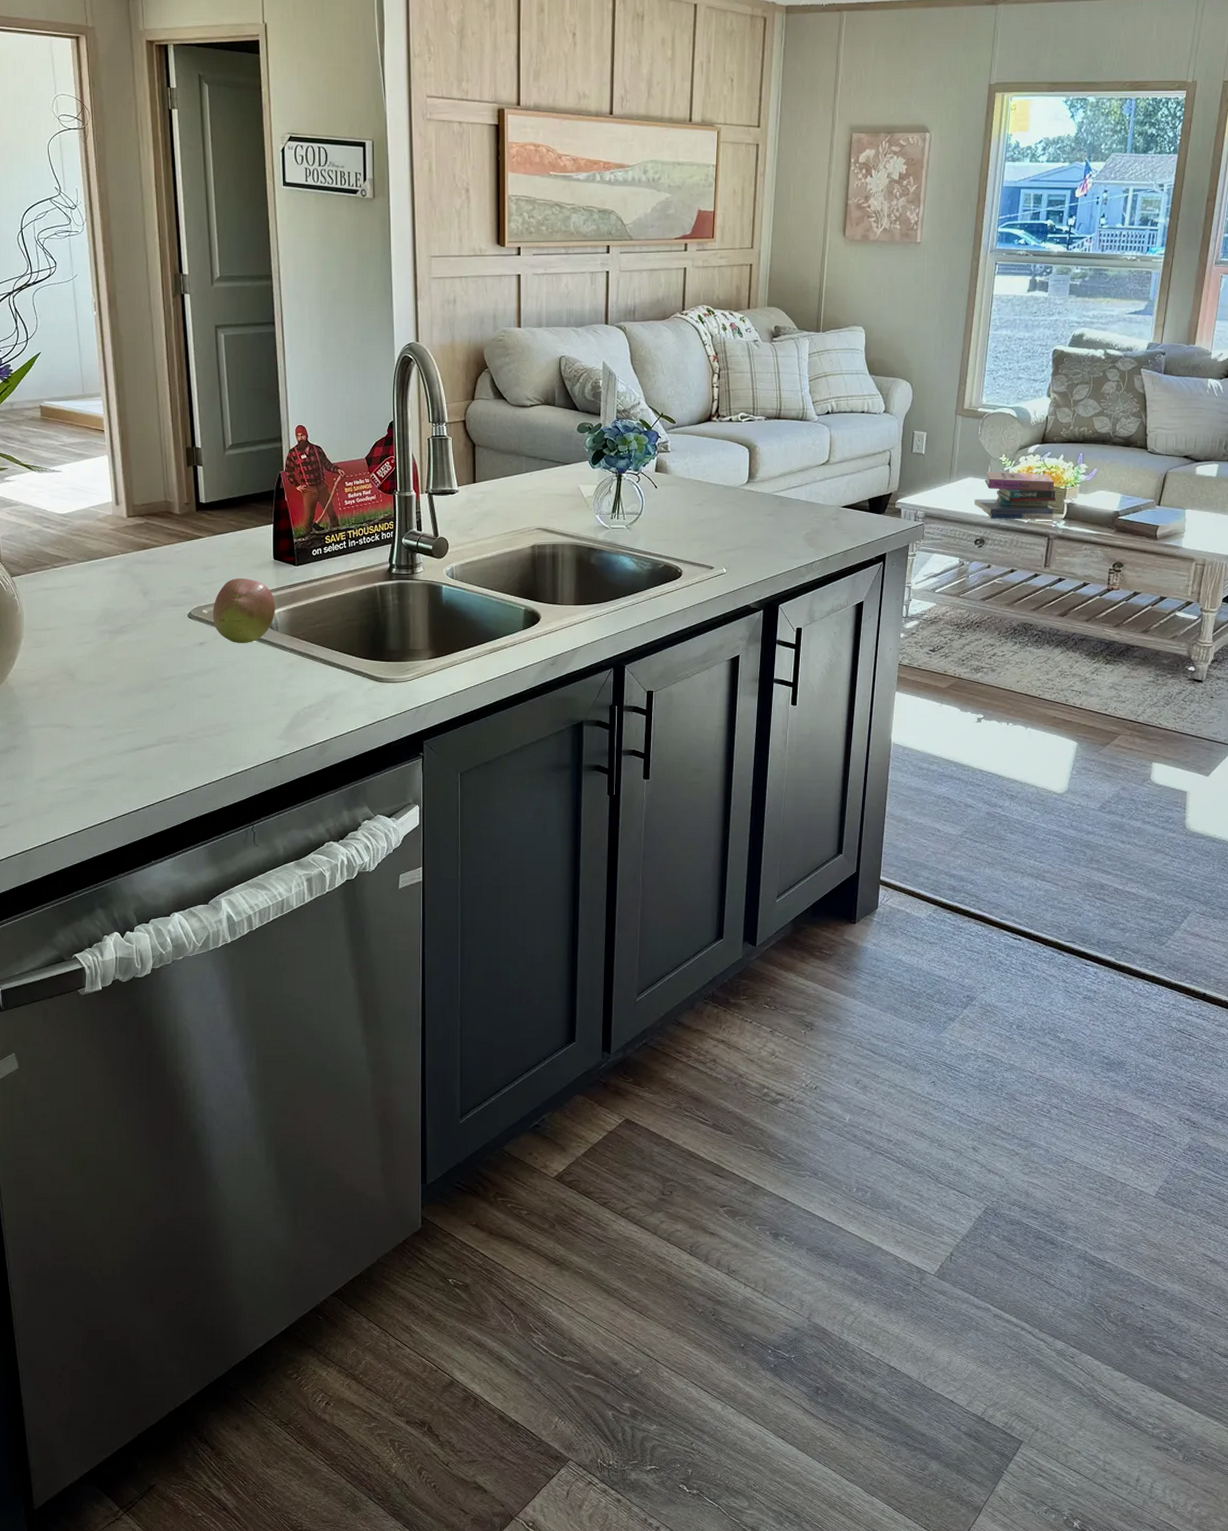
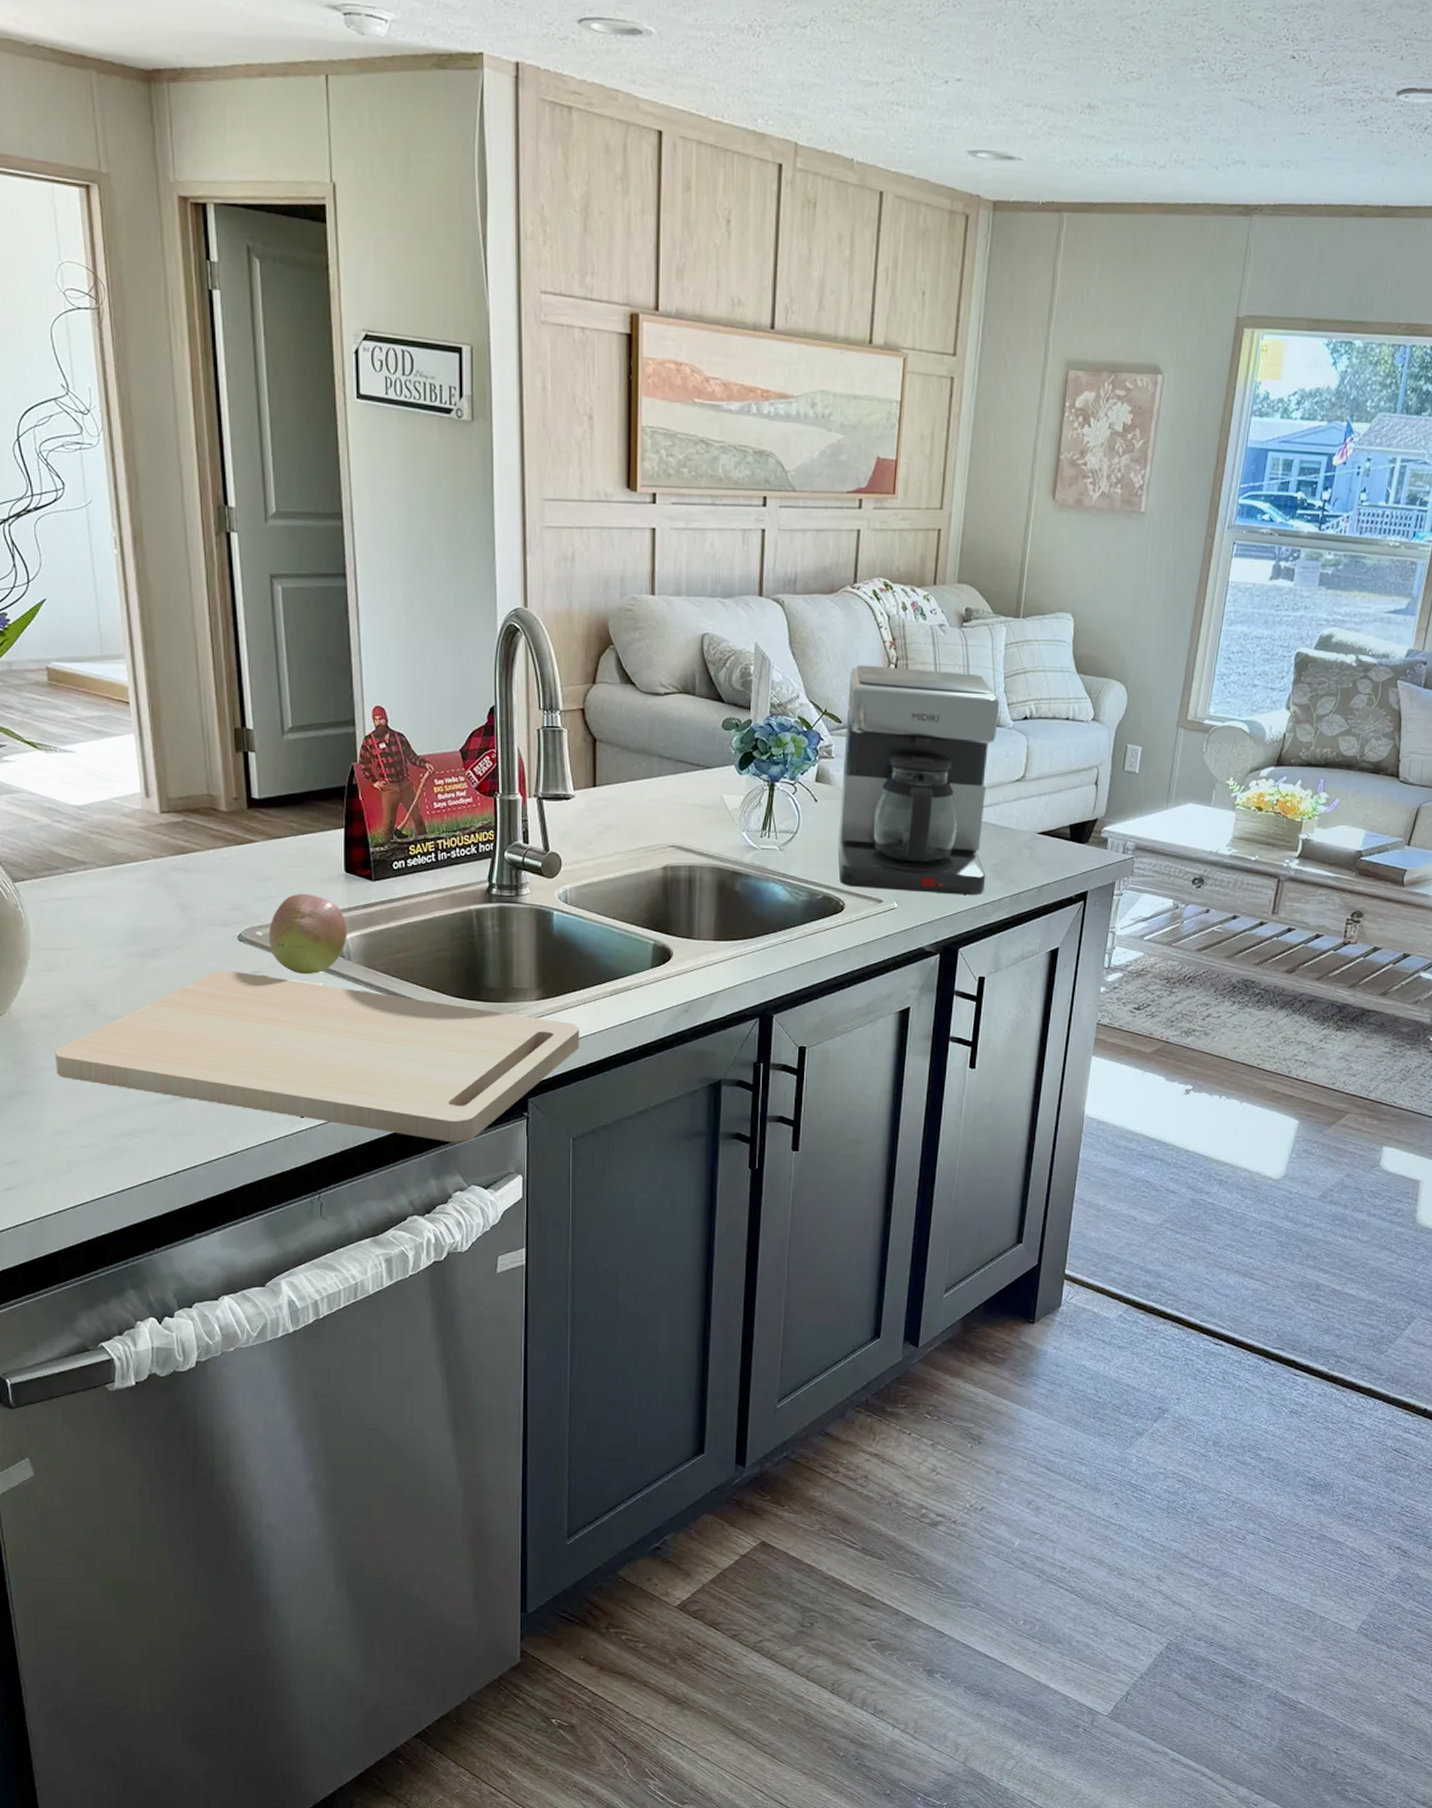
cutting board: none [41,642,466,780] -> present [54,970,580,1143]
coffee maker: none [675,375,806,561] -> present [838,664,1000,896]
books: present [973,472,1056,520] -> none [1193,797,1290,858]

